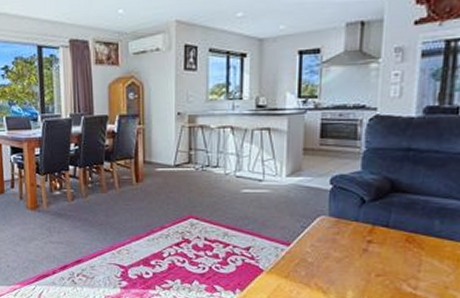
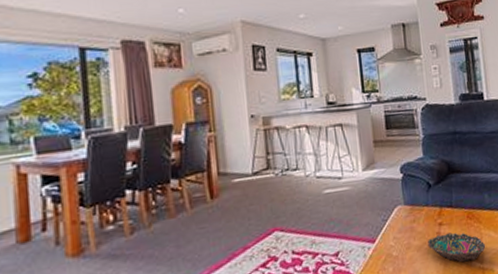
bowl: none [350,252,425,284] -> present [428,232,486,262]

